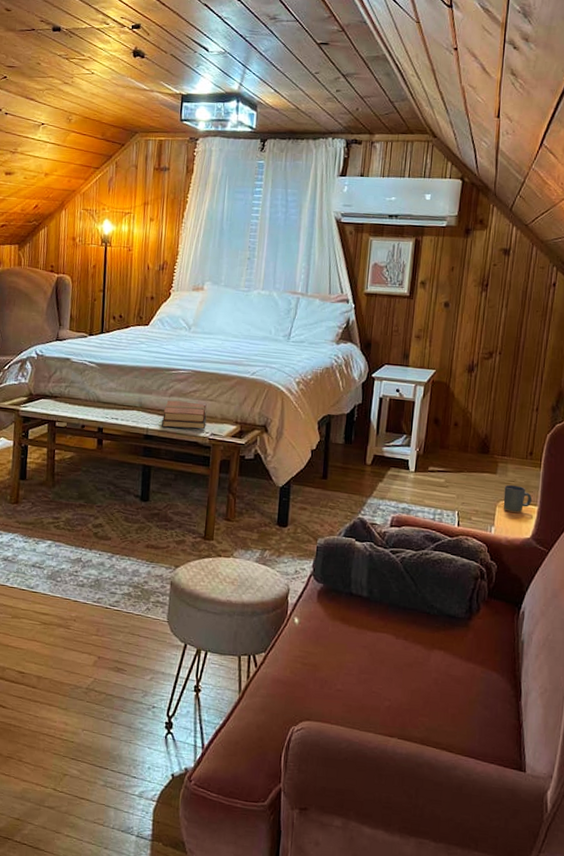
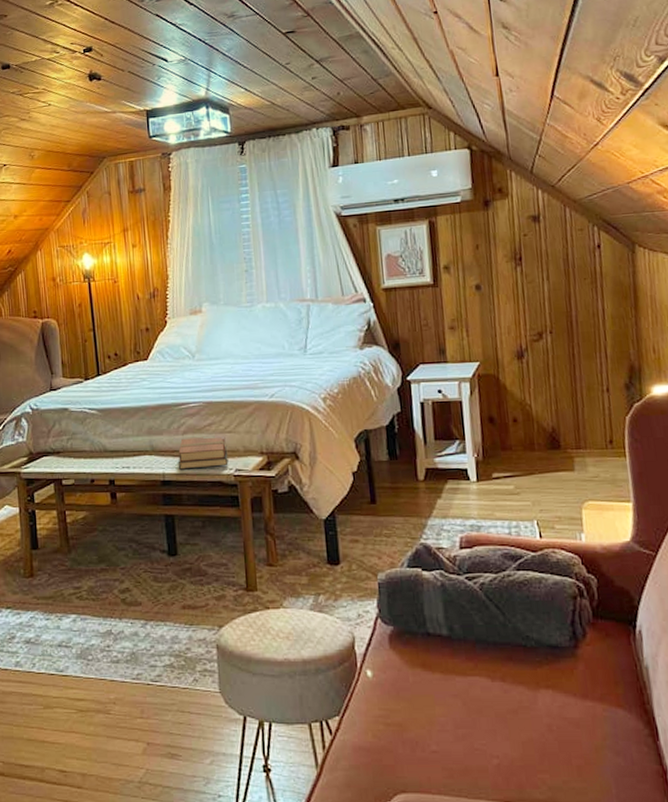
mug: present [503,484,532,513] -> none [587,481,623,513]

